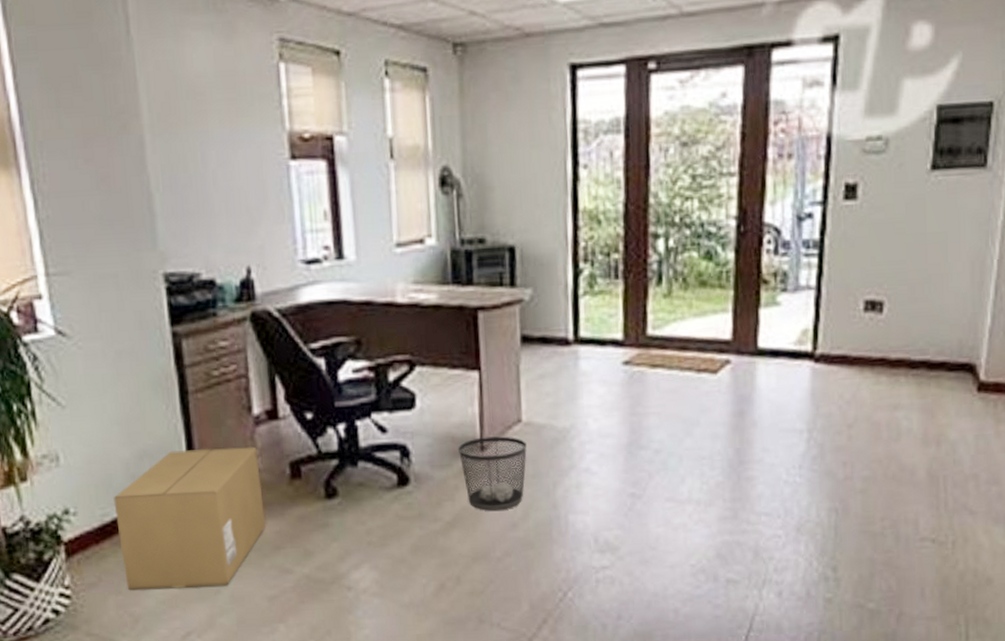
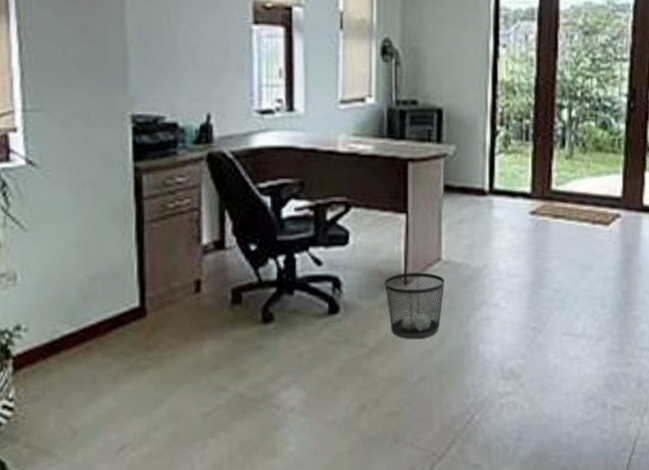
box: present [113,446,265,591] -> none [64,273,205,404]

